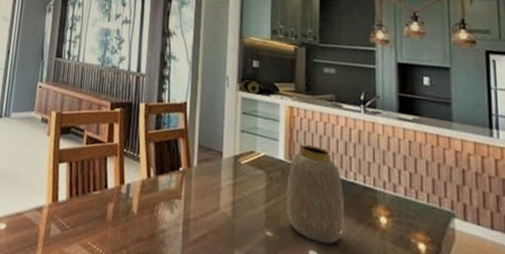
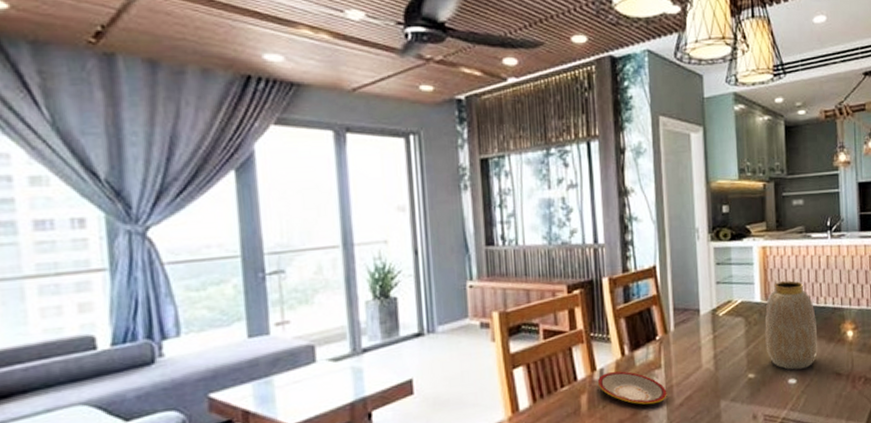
plate: none [123,189,184,233] -> present [597,371,667,405]

